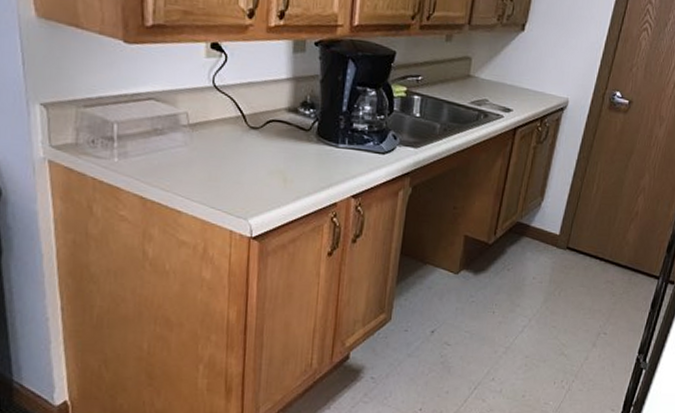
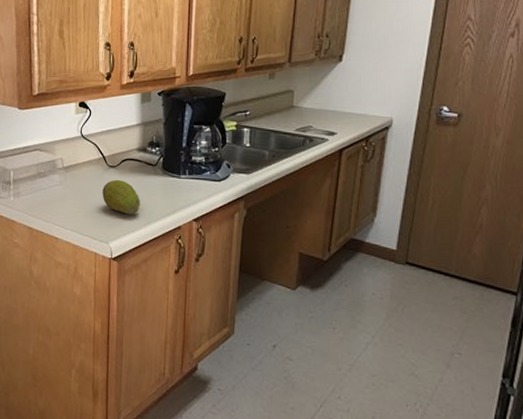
fruit: none [240,143,289,188] -> present [102,179,140,215]

